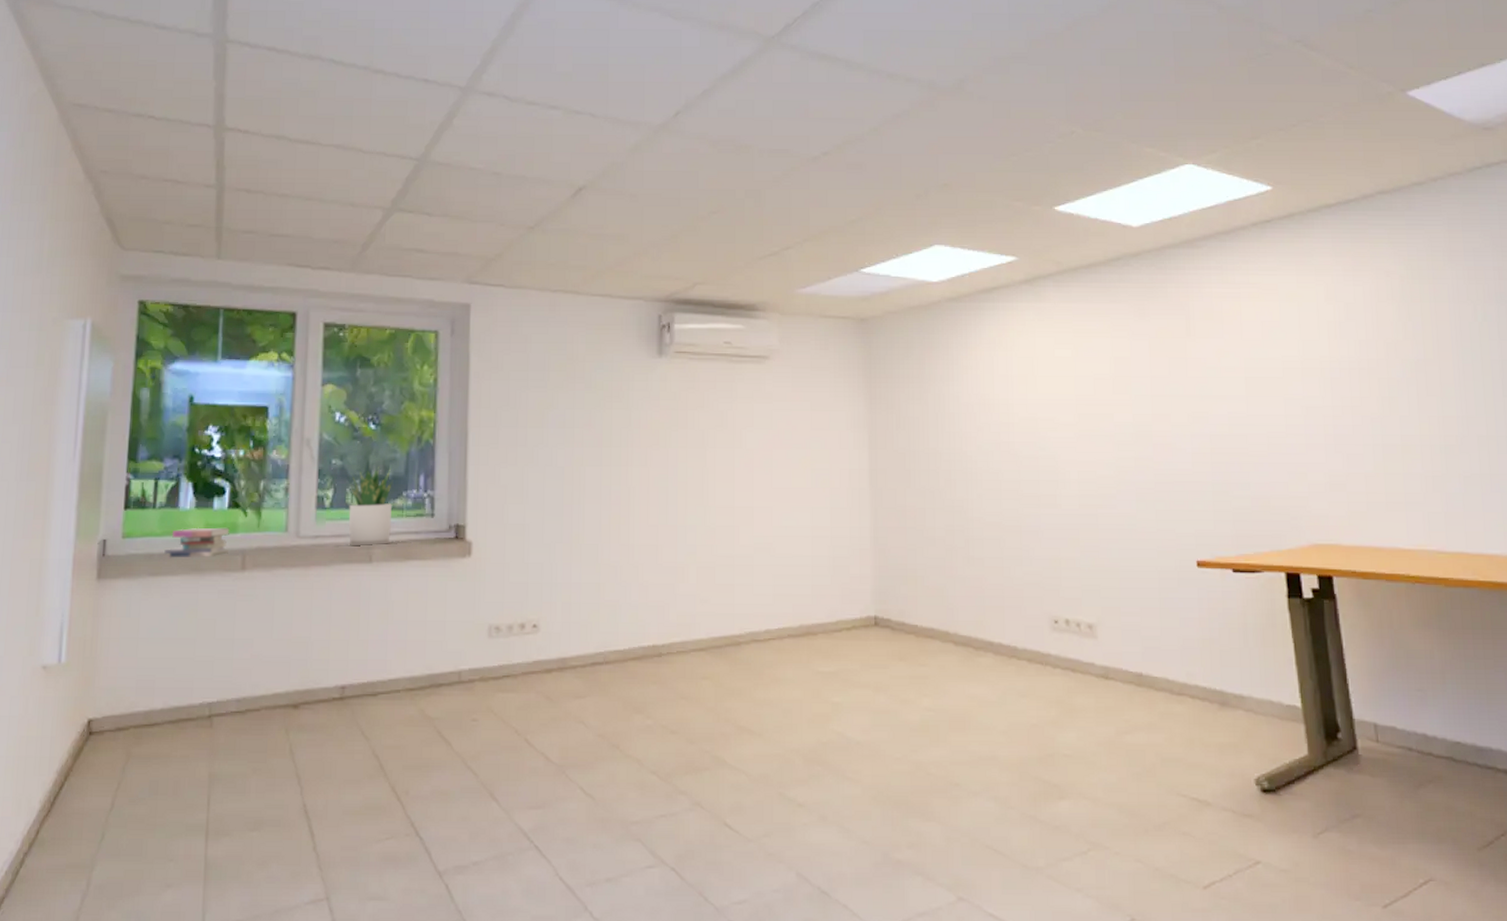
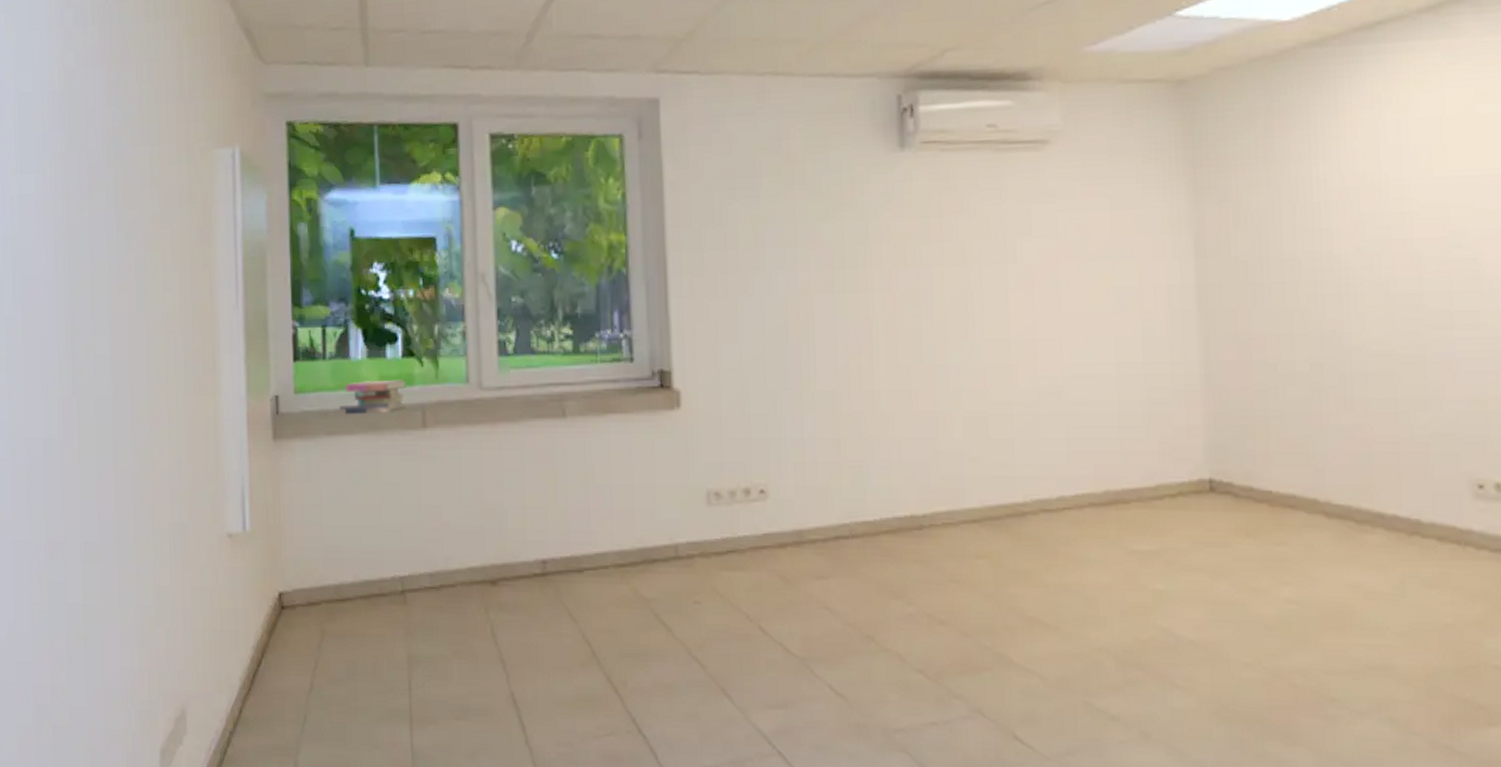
planter: present [348,465,393,547] -> none [534,301,586,399]

